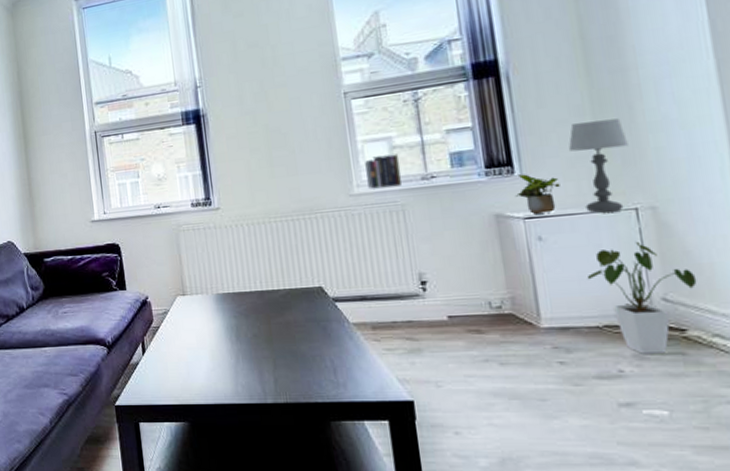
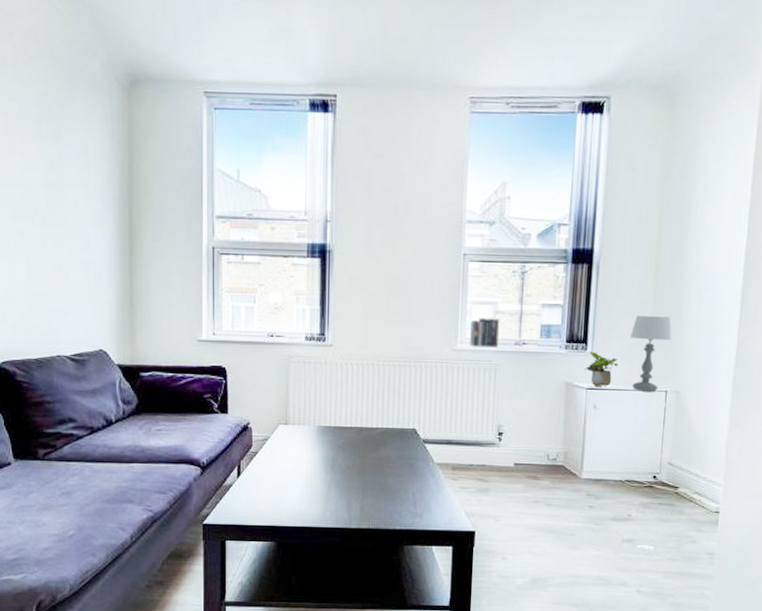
house plant: present [586,242,697,354] -> none [621,418,694,504]

